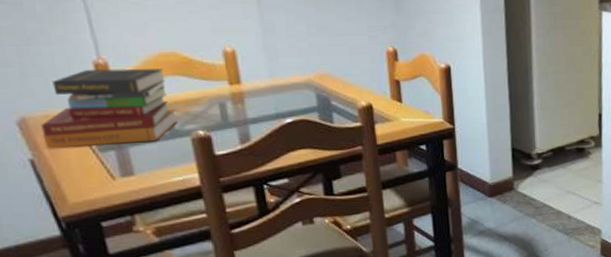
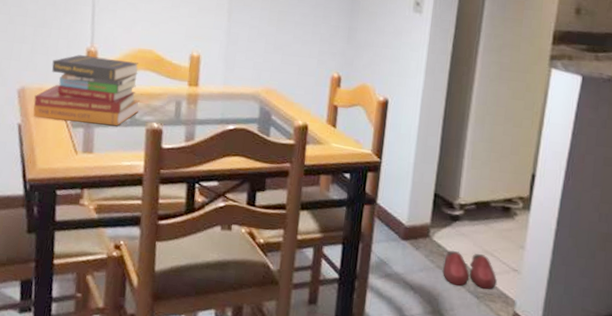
slippers: none [531,195,582,228] -> present [443,251,497,290]

